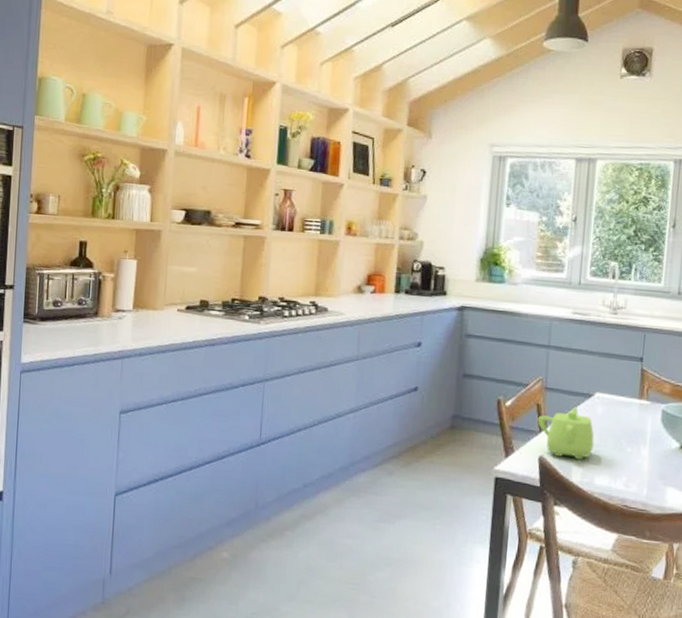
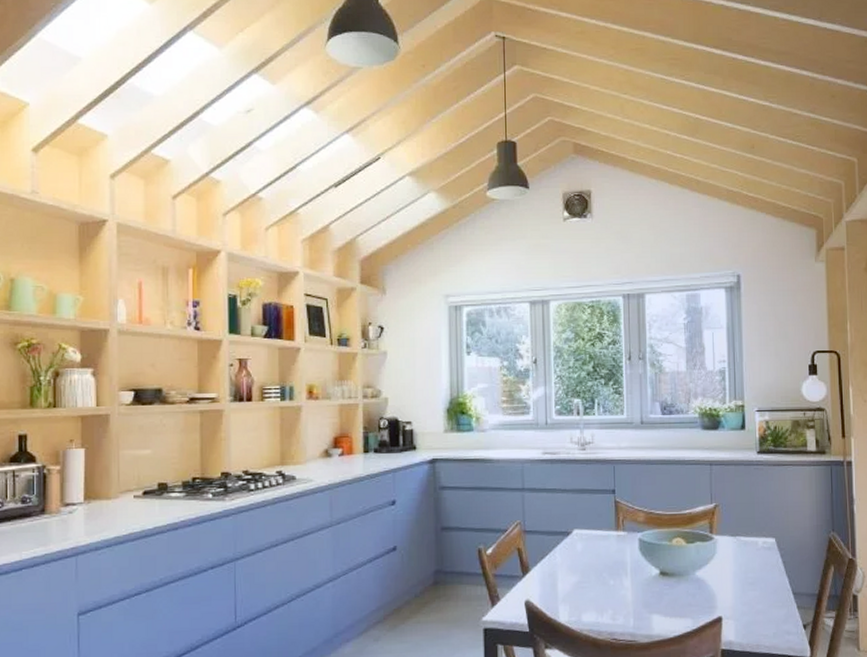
teapot: present [537,406,595,460] -> none [520,546,577,599]

